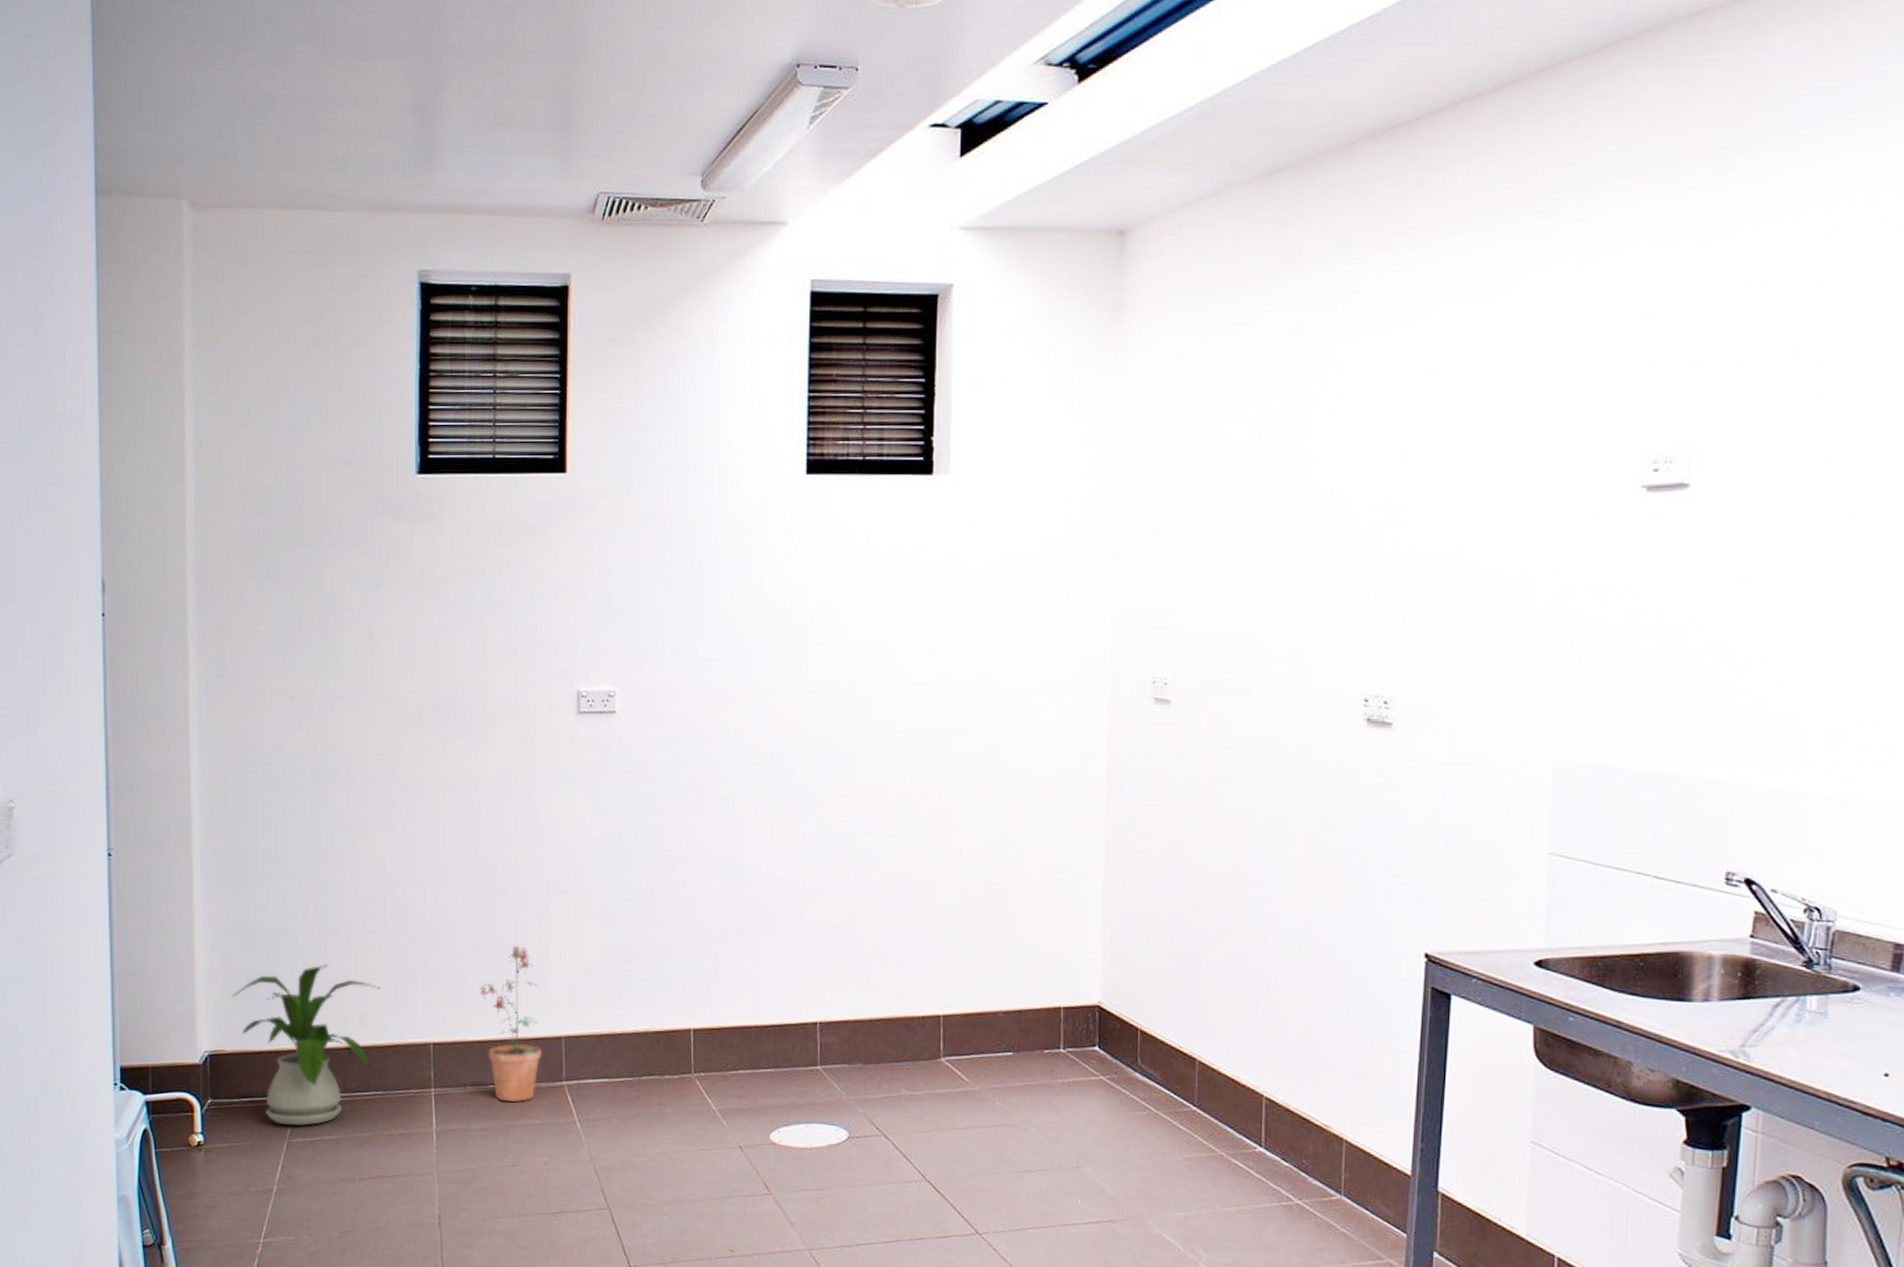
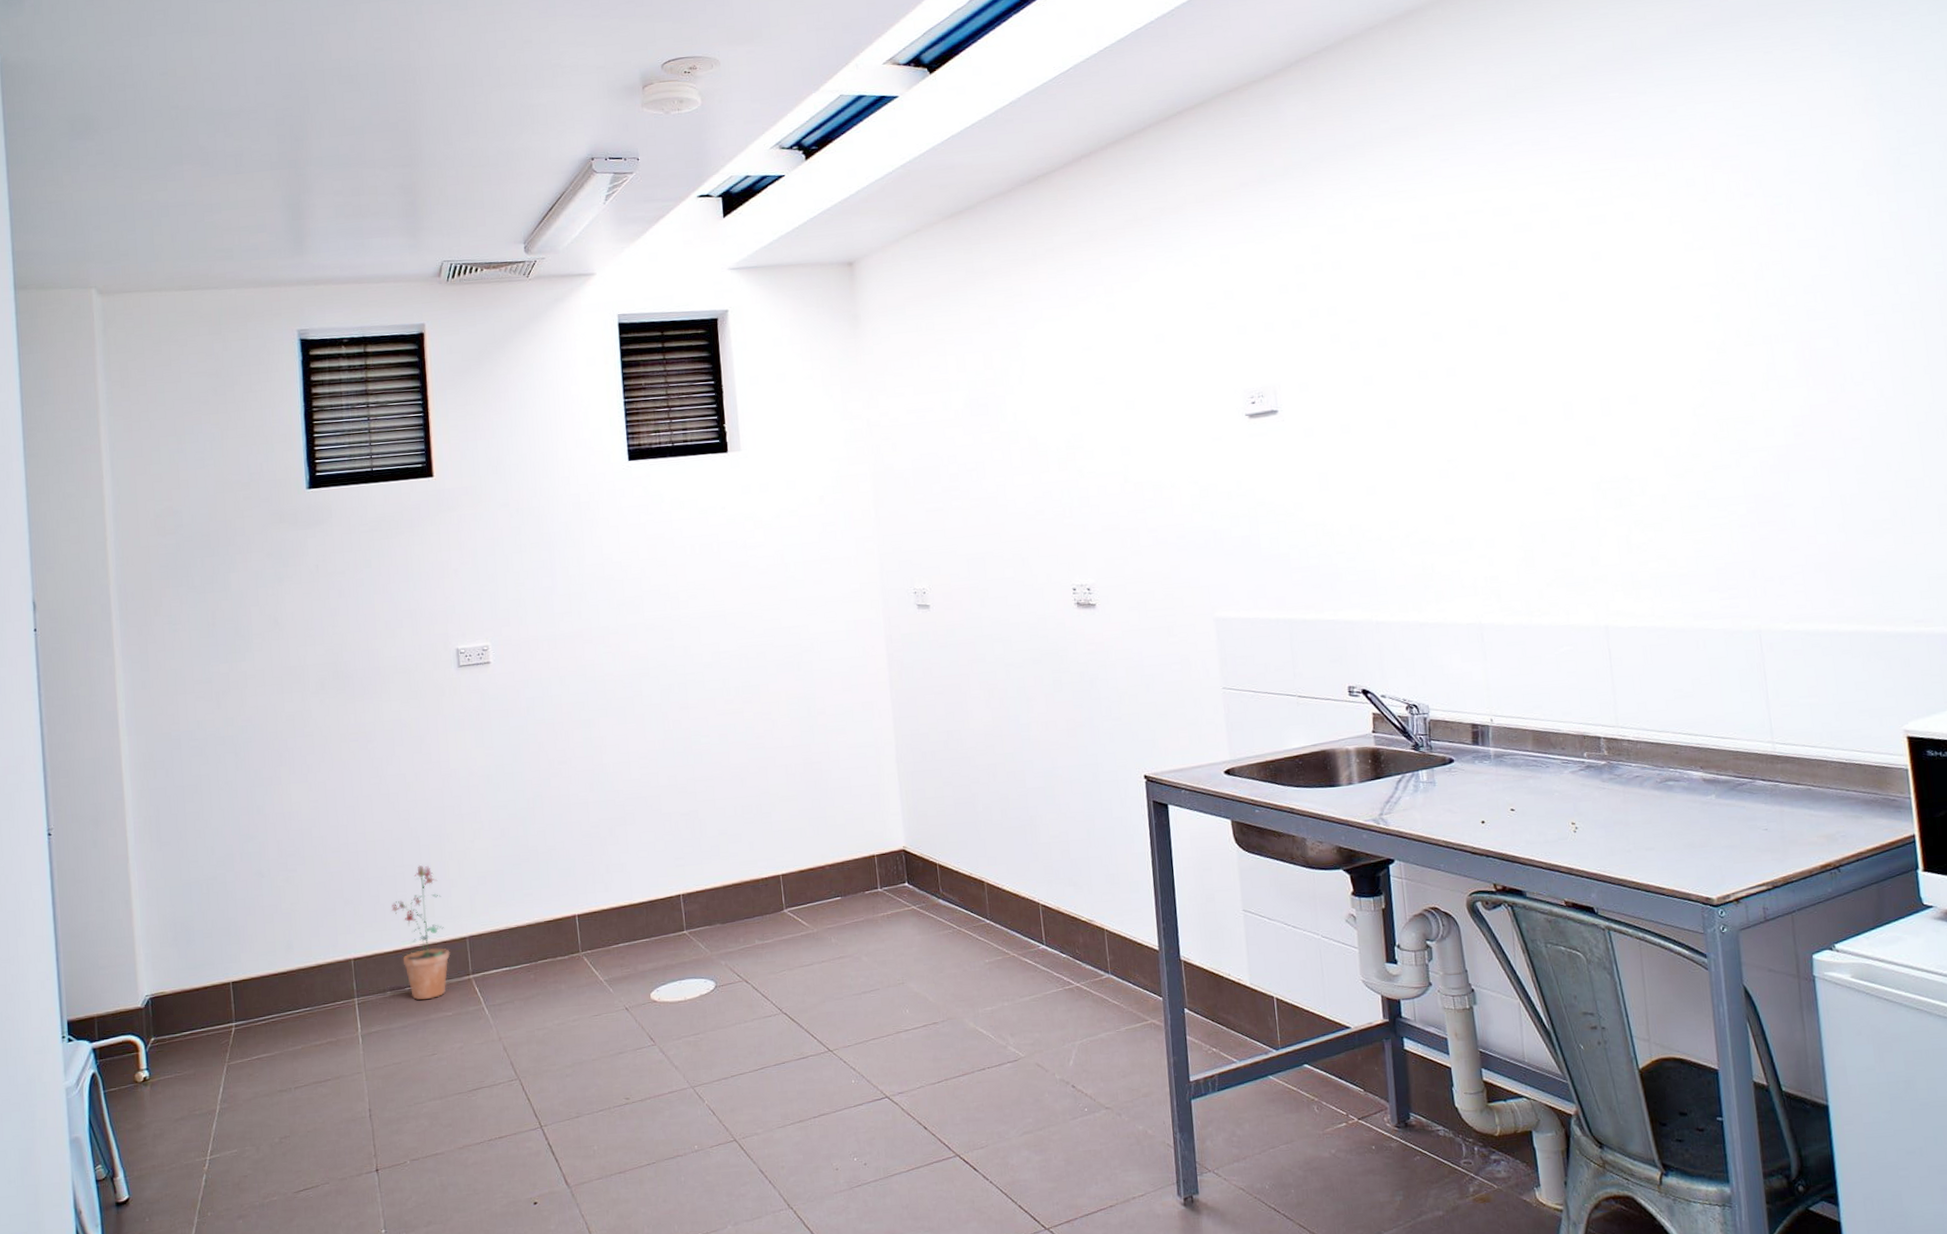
house plant: present [231,964,381,1126] -> none [168,904,304,1051]

